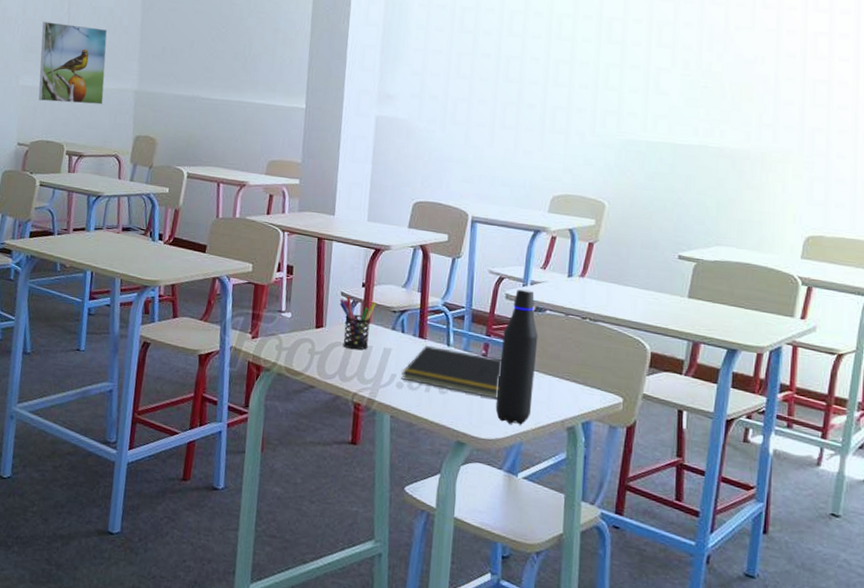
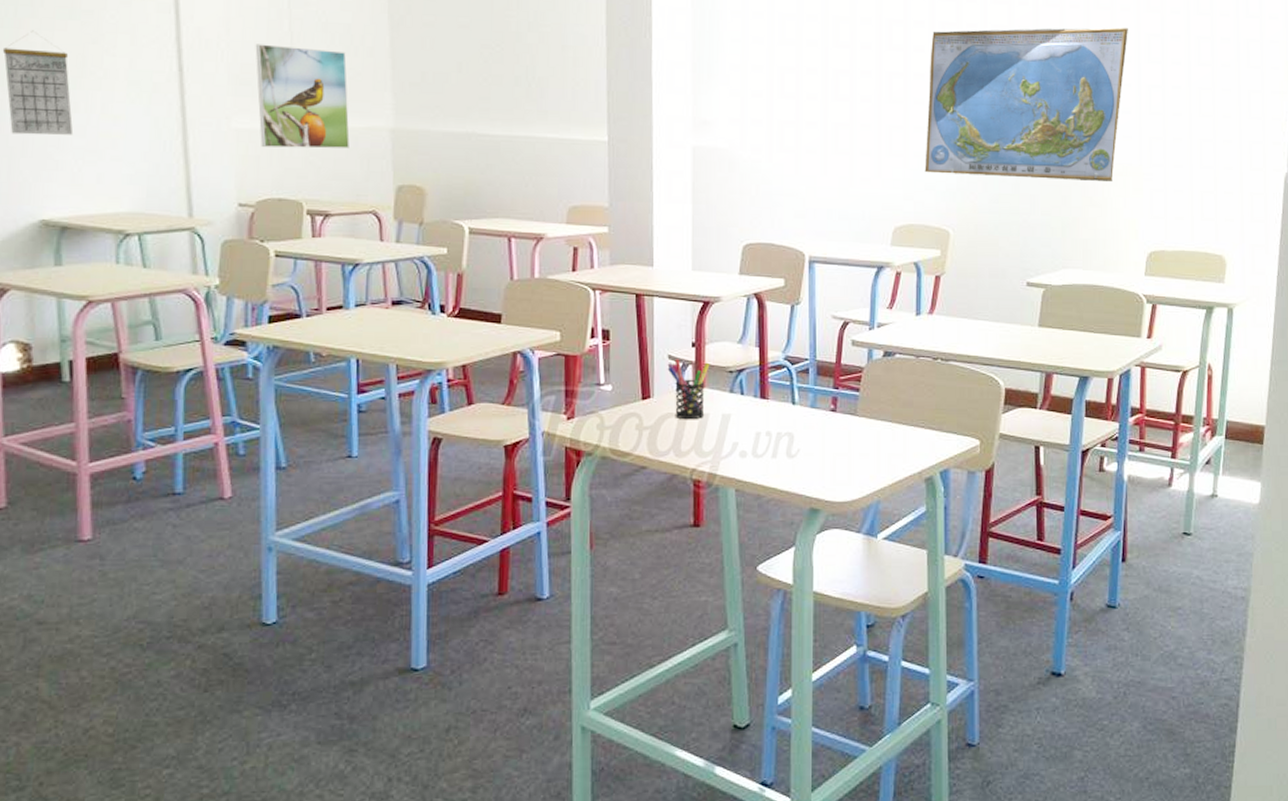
notepad: present [401,345,501,399] -> none [744,405,852,457]
water bottle: present [495,289,538,425] -> none [849,333,889,482]
world map: none [584,24,795,168] -> present [924,27,1128,181]

